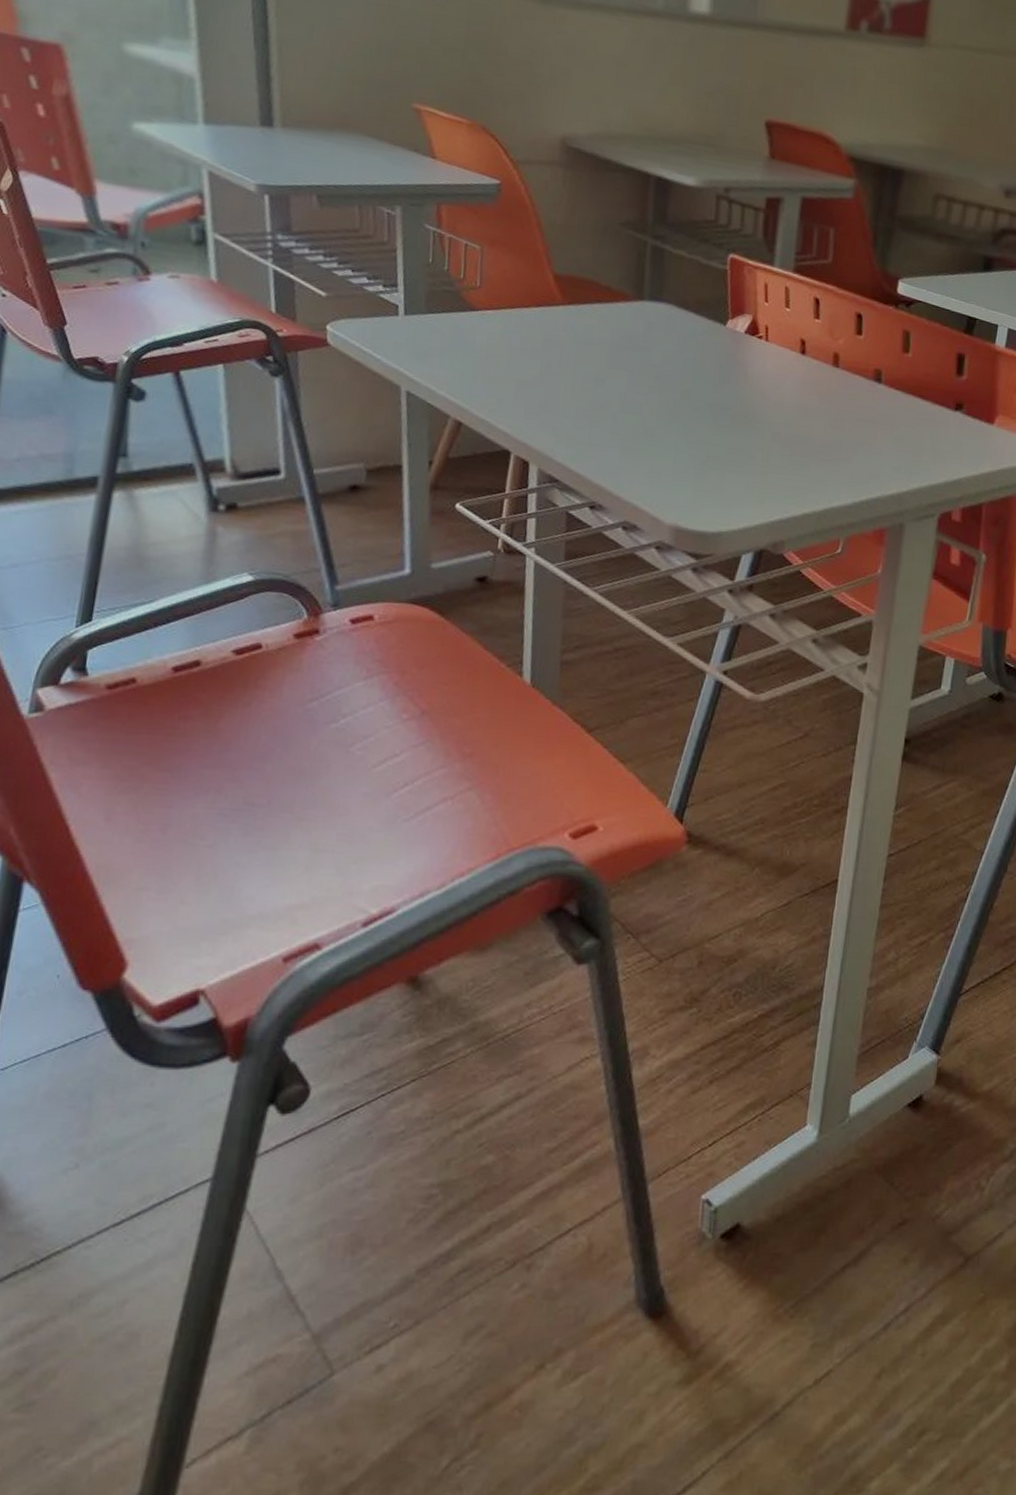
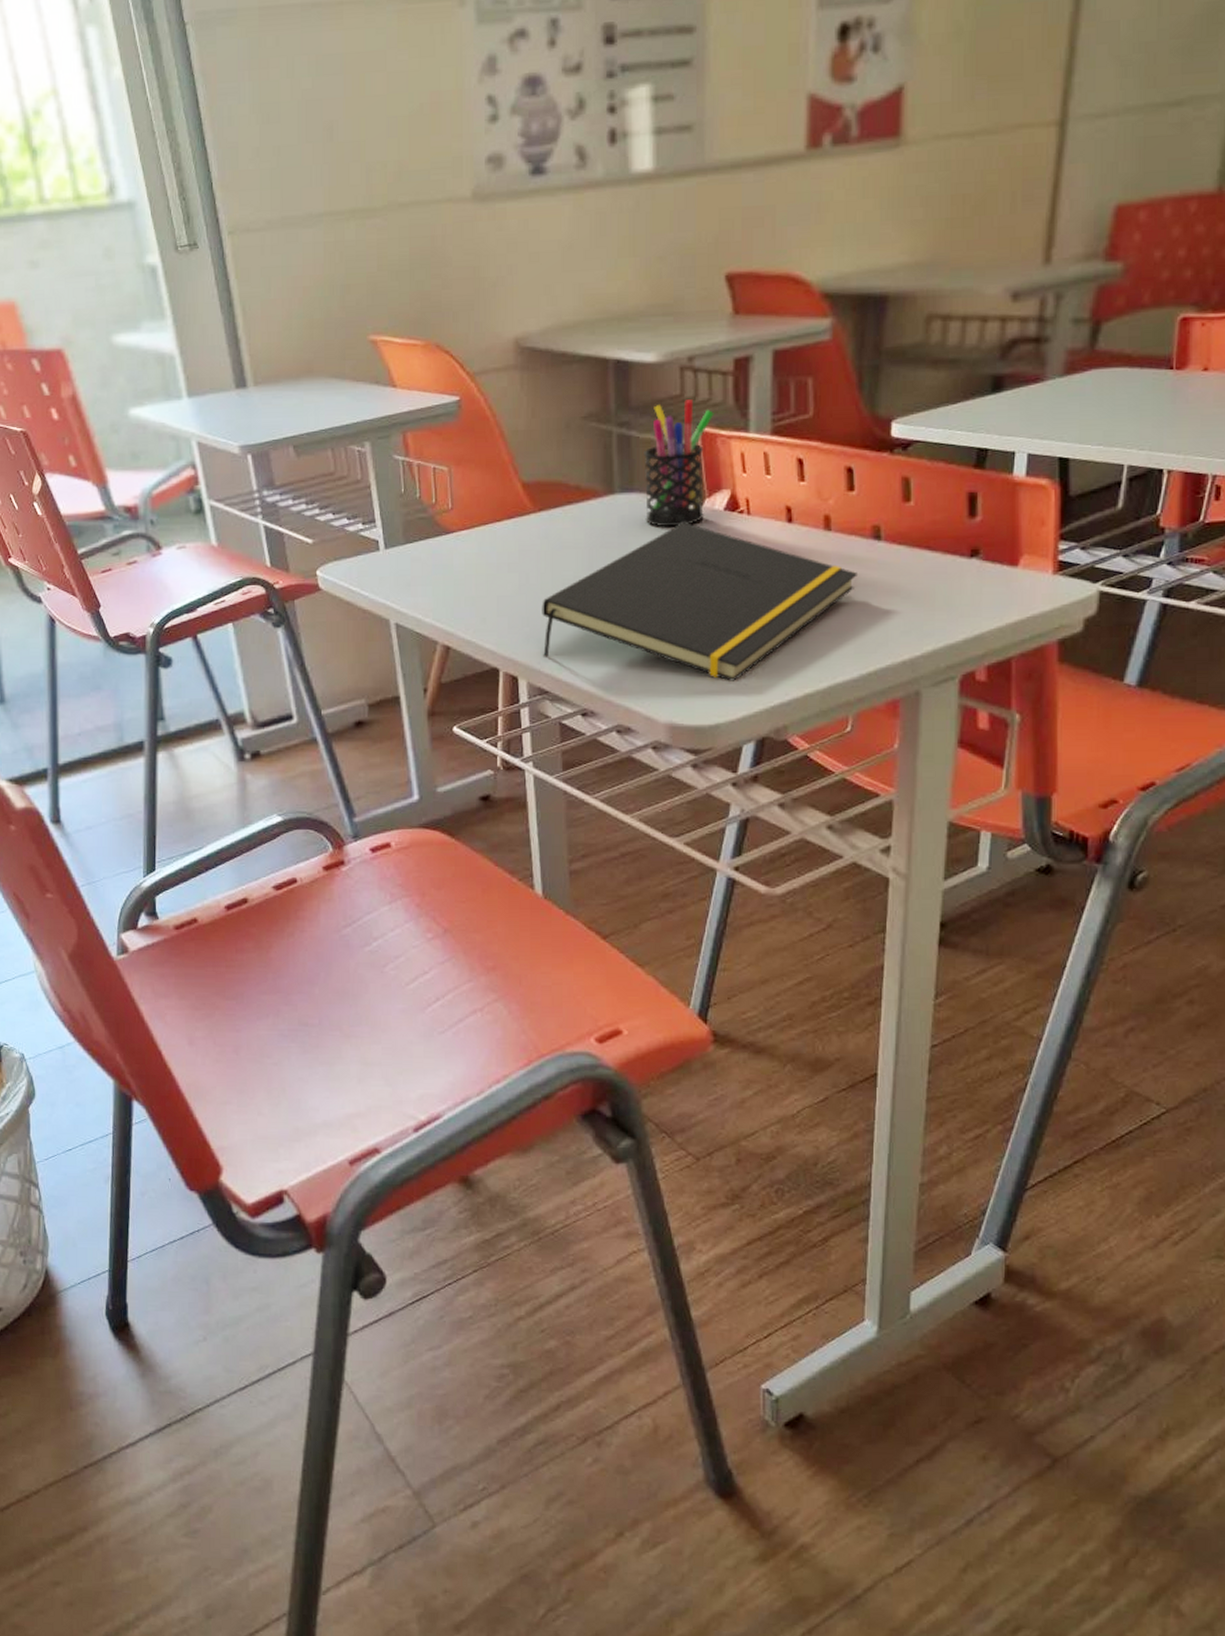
notepad: none [557,338,858,493] -> present [542,523,857,681]
pen holder: none [670,225,744,341] -> present [644,399,714,527]

